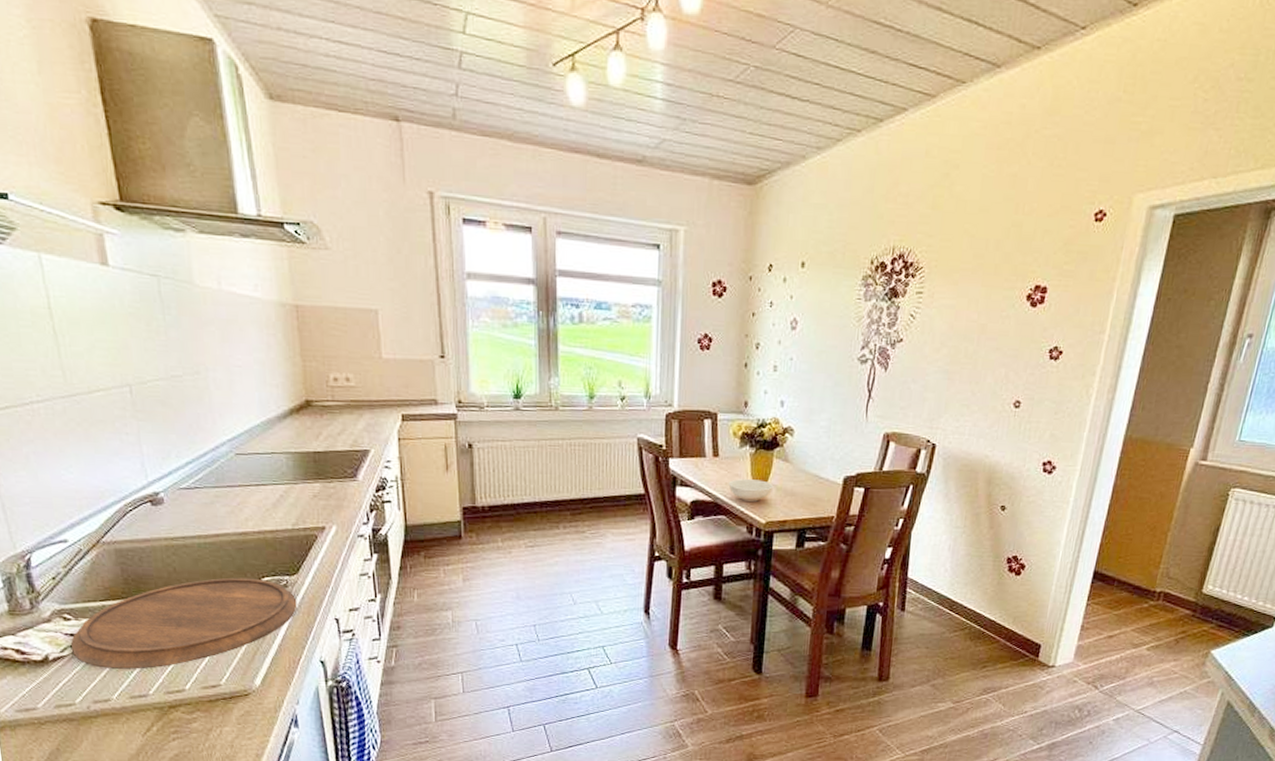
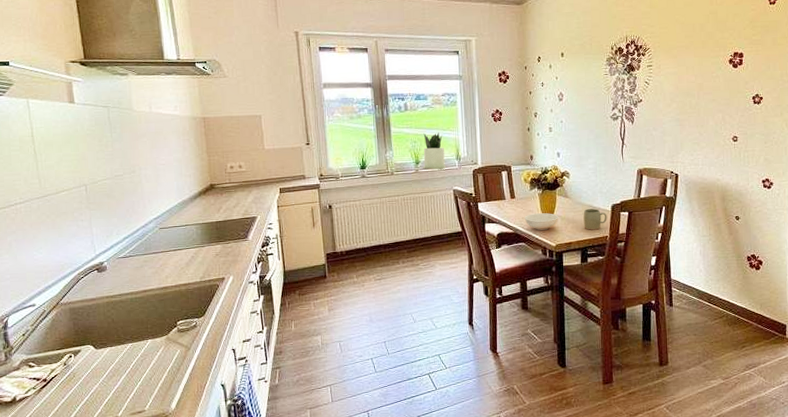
cutting board: present [71,577,298,669] -> none [34,322,204,404]
planter: none [597,356,631,409] -> present [422,132,447,170]
mug: none [804,479,837,507] -> present [583,209,608,230]

